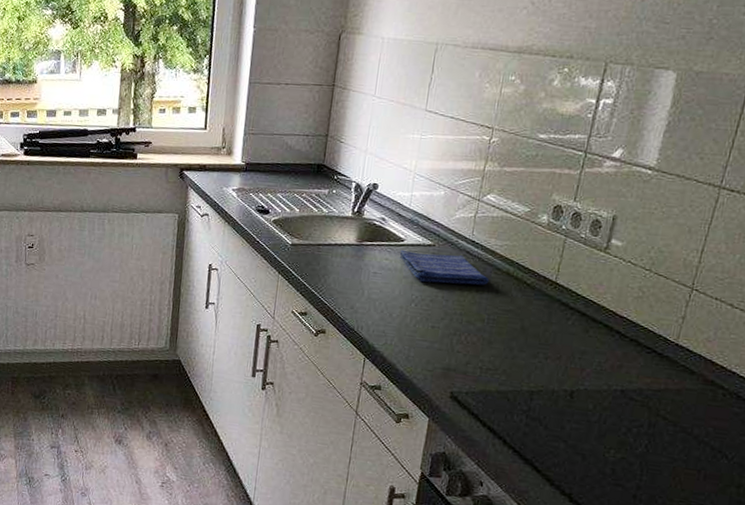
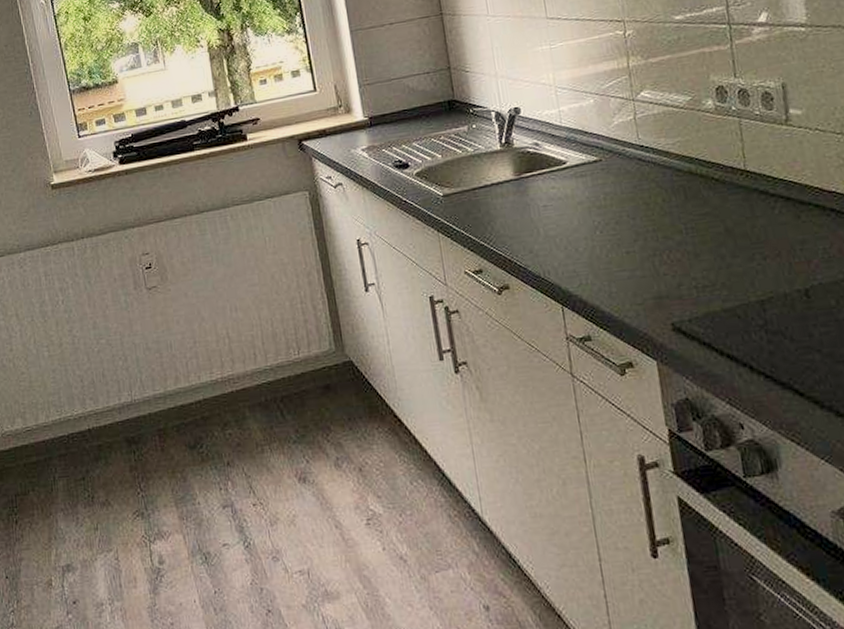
dish towel: present [399,249,489,285] -> none [565,164,674,204]

